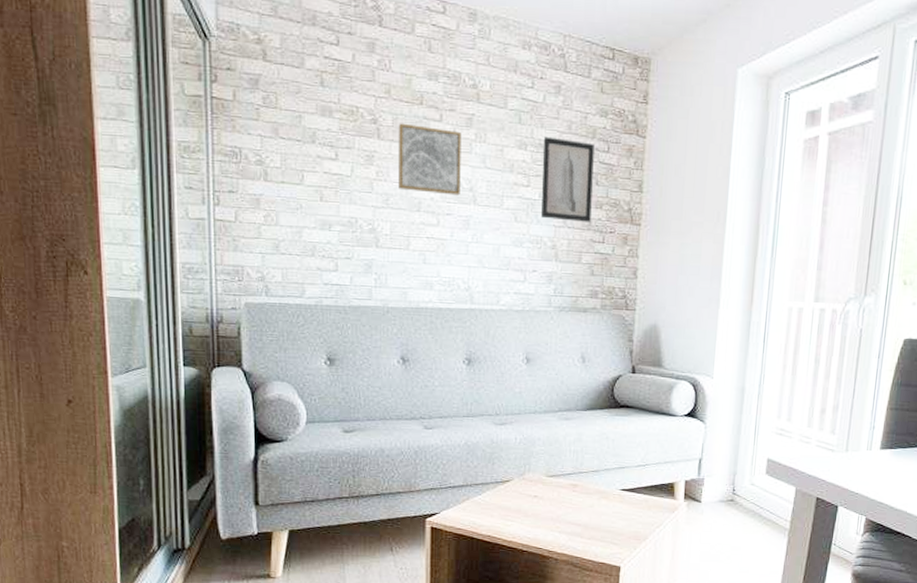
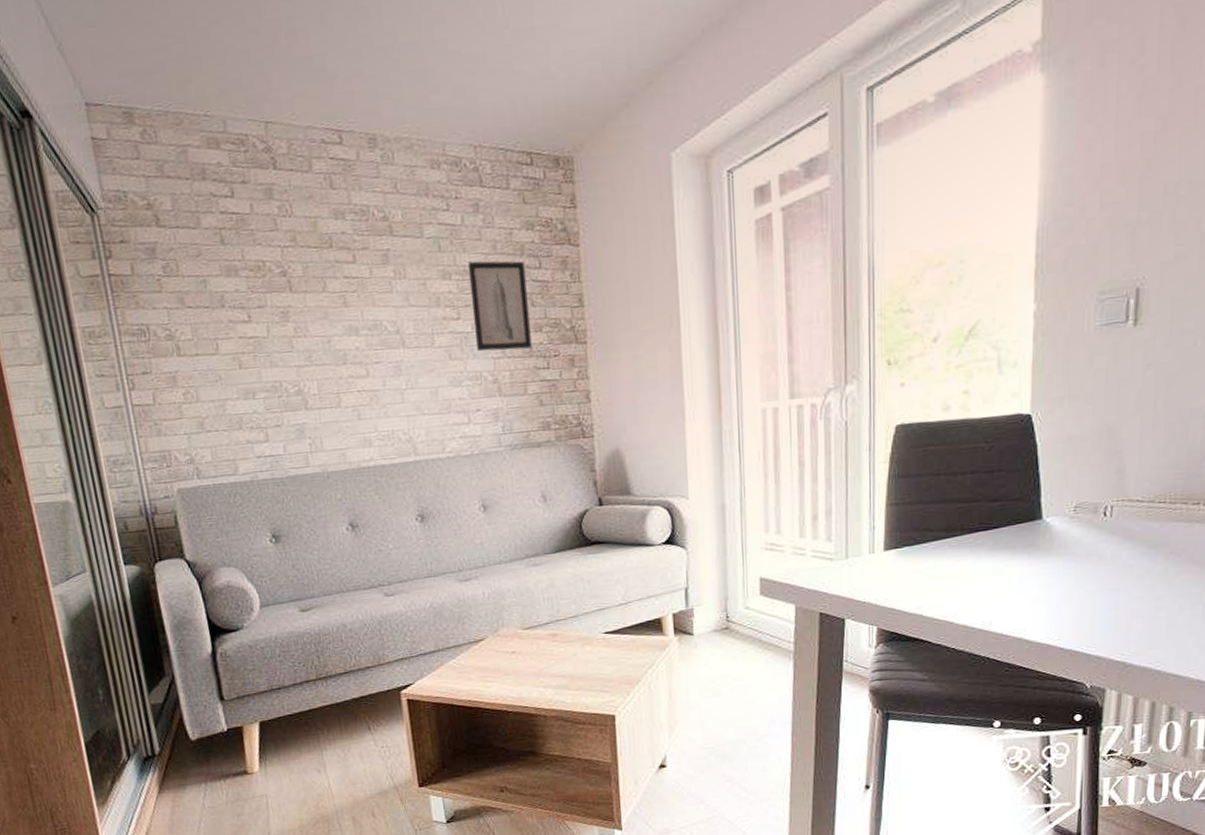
wall art: present [397,123,462,196] -> none [309,270,387,344]

